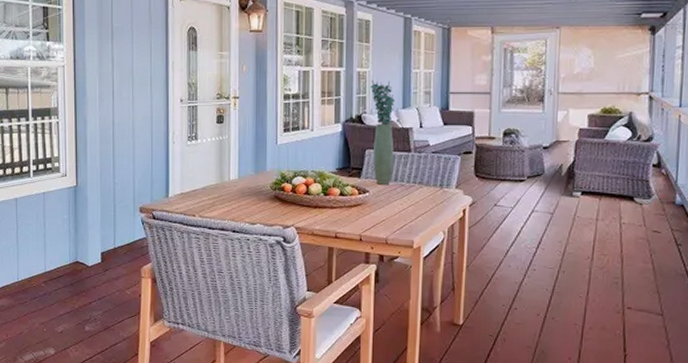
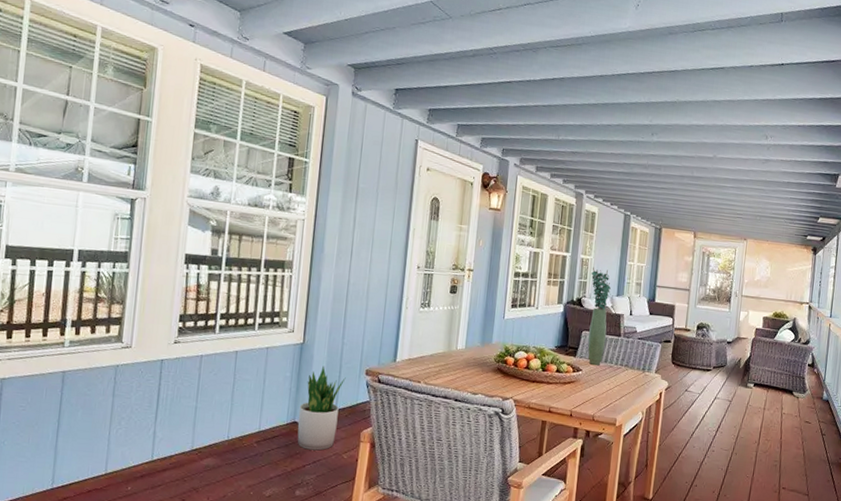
planter: none [80,206,121,288] -> present [297,365,346,451]

